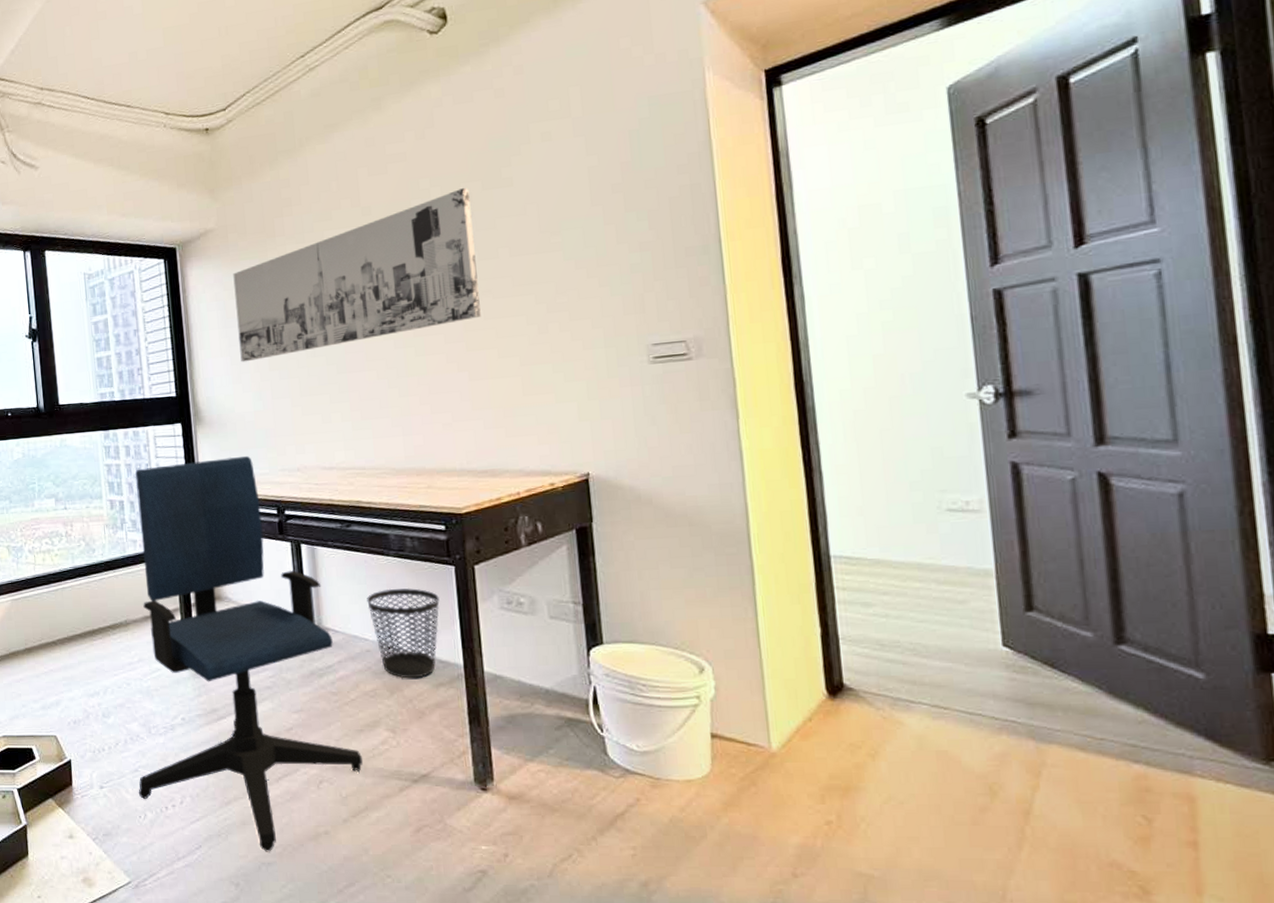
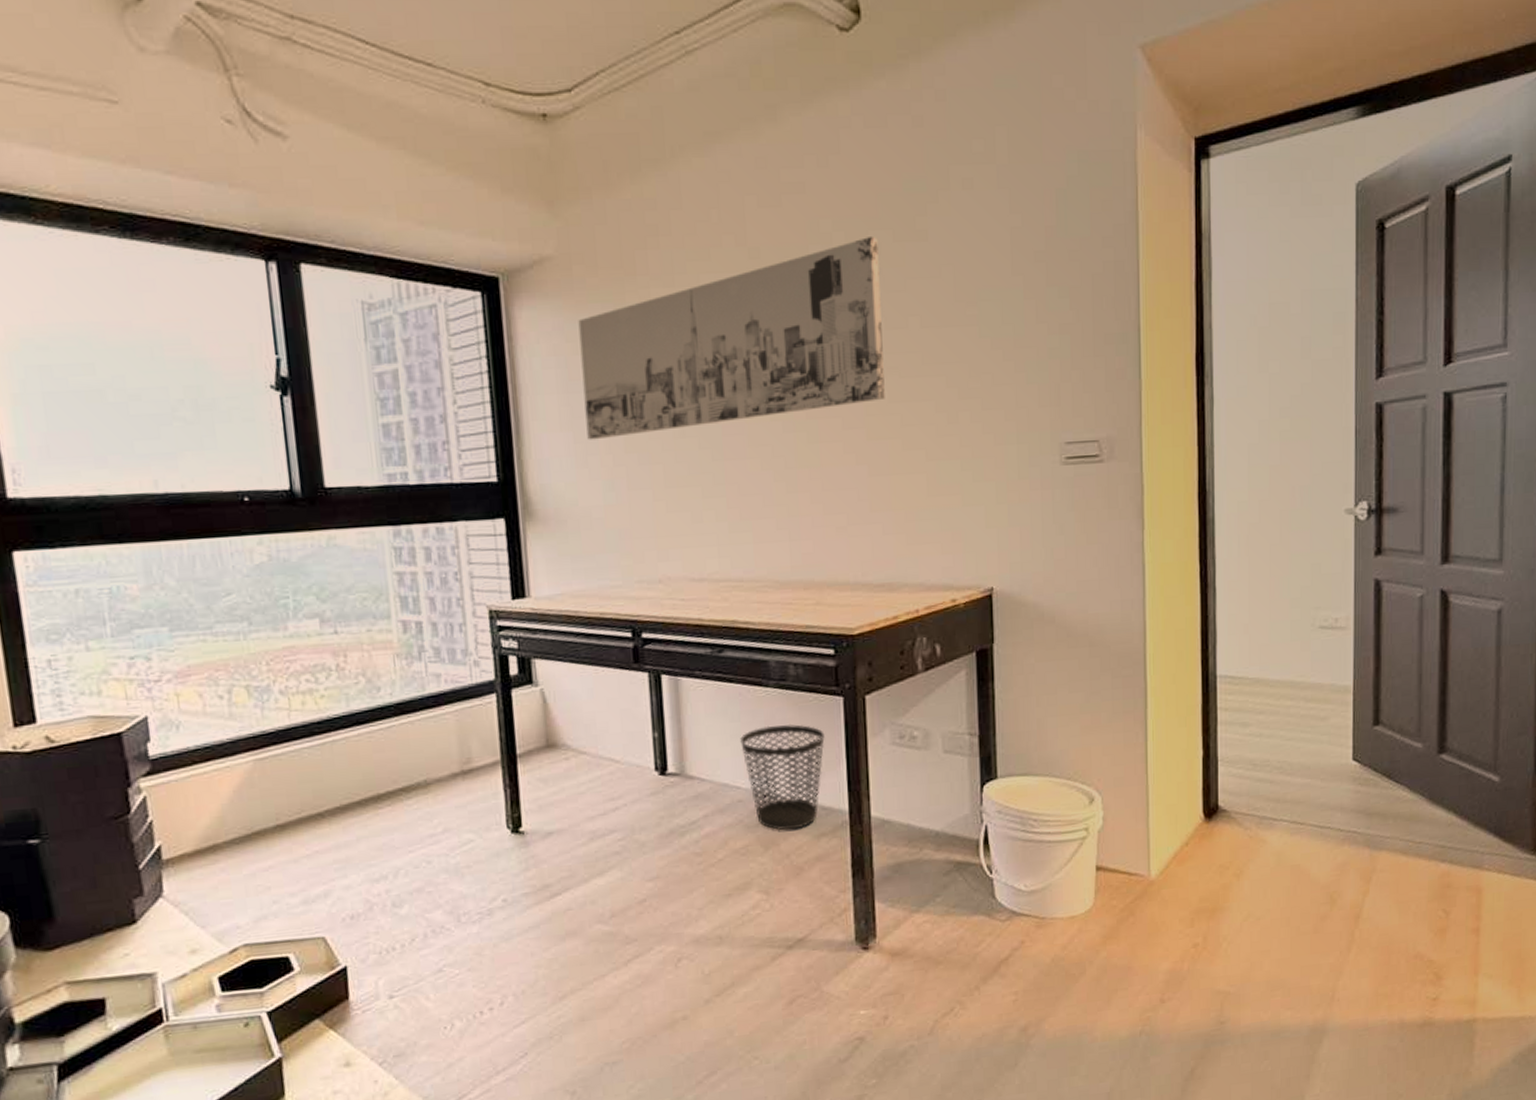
office chair: present [134,455,363,852] -> none [438,562,730,1050]

